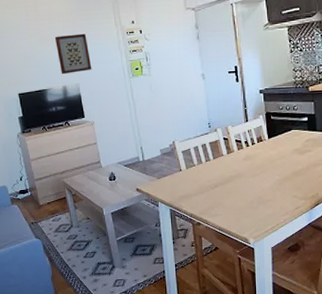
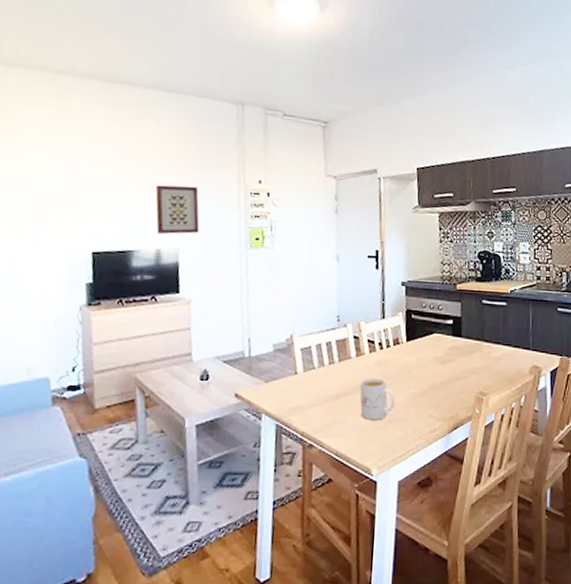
mug: none [233,169,264,202] -> present [360,378,396,420]

